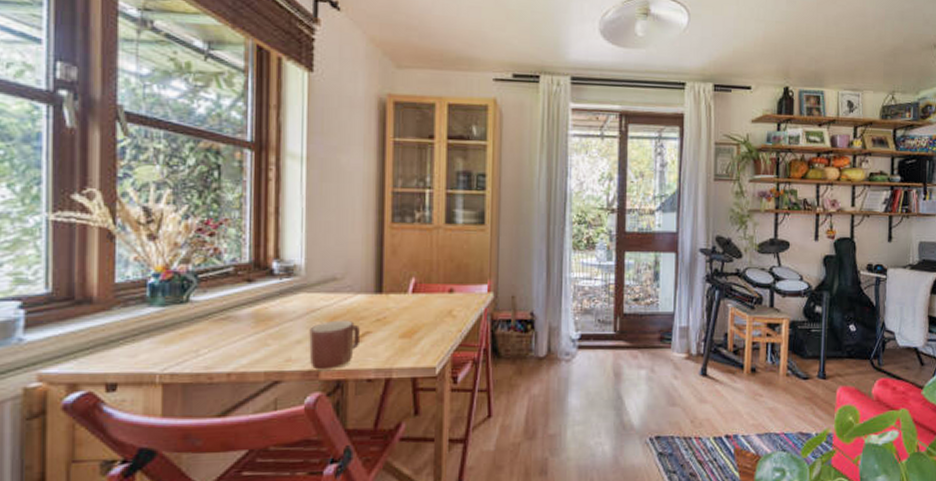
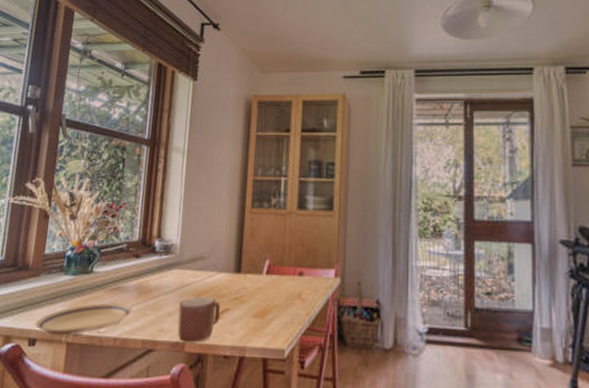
plate: none [112,335,249,377] -> present [34,303,132,336]

